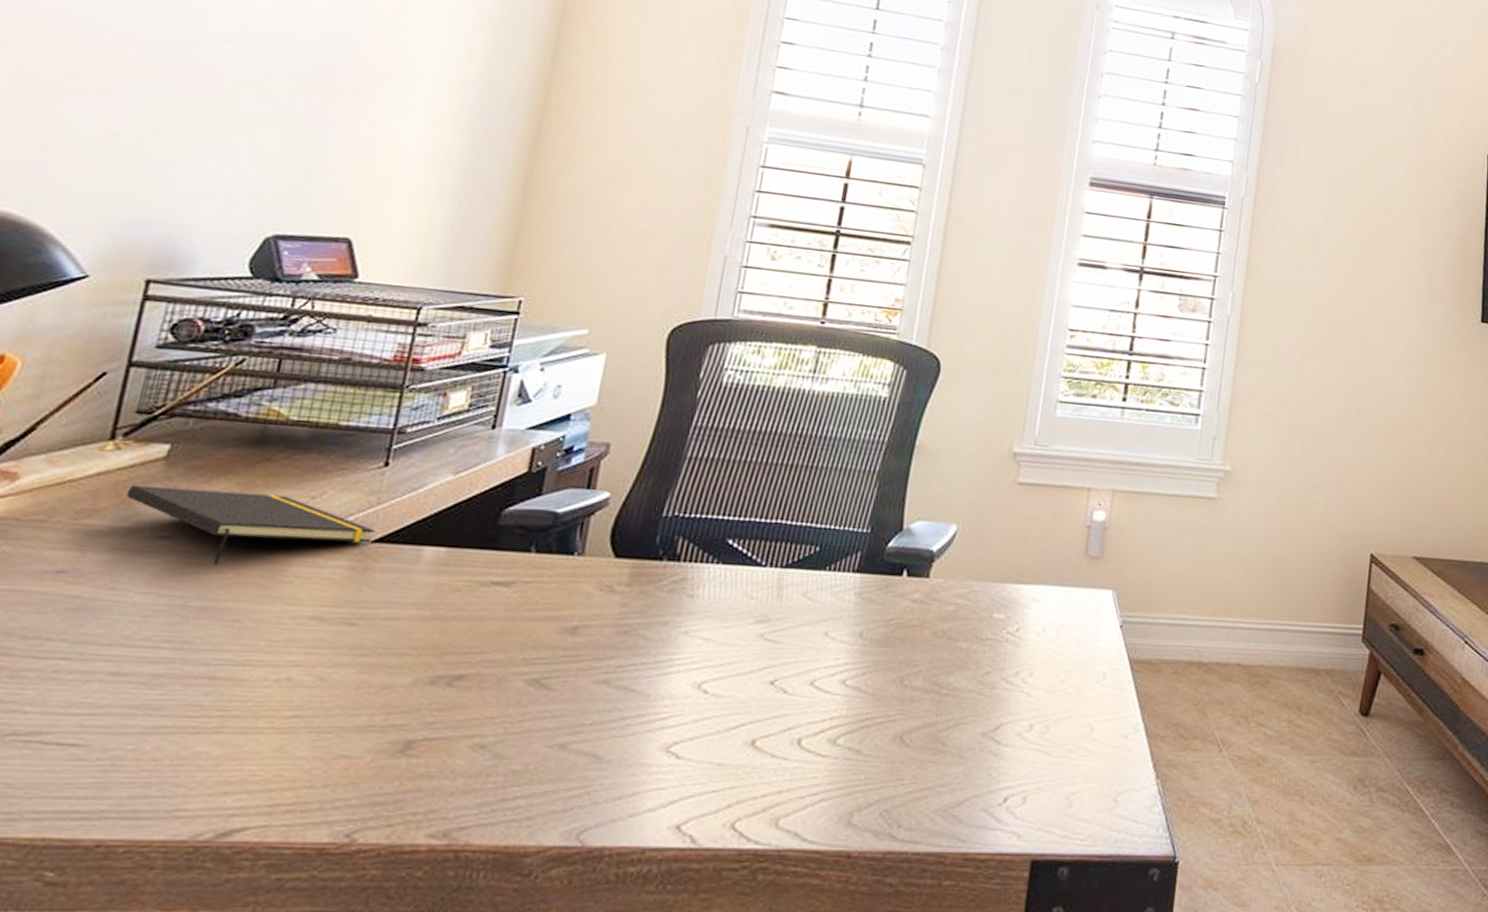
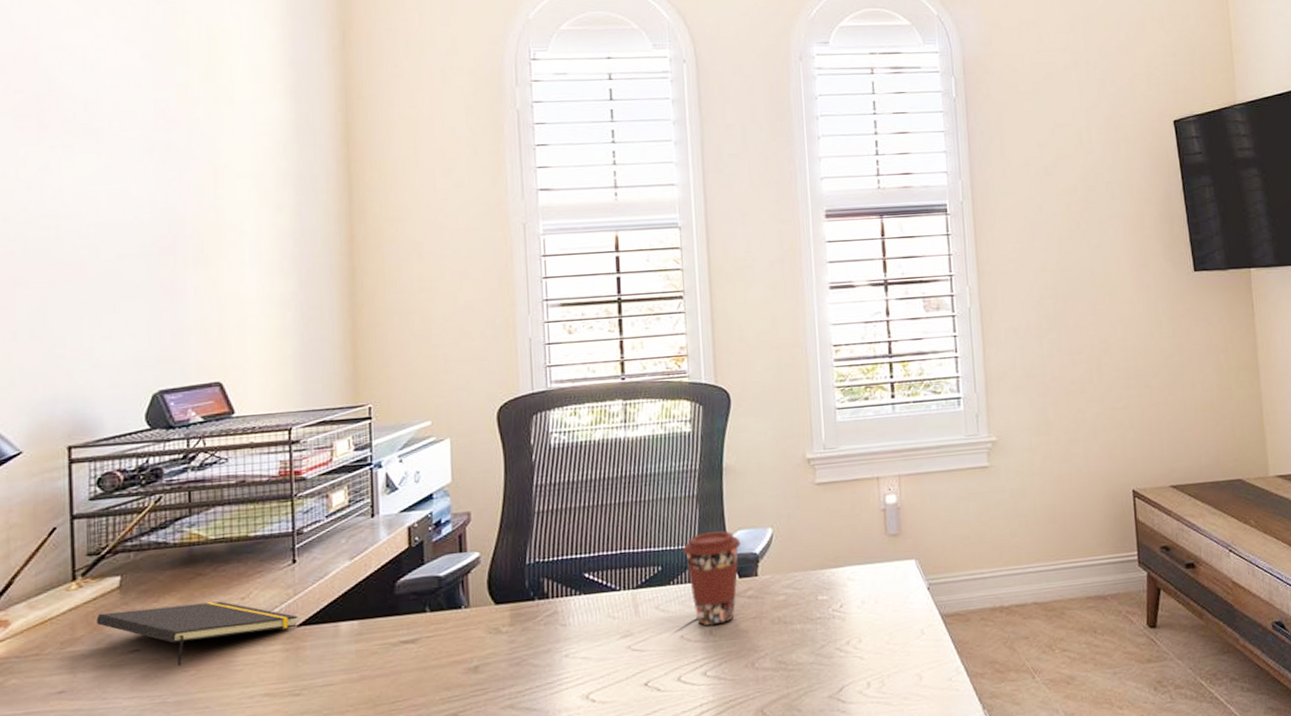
coffee cup: none [847,516,918,627] -> present [682,531,741,626]

